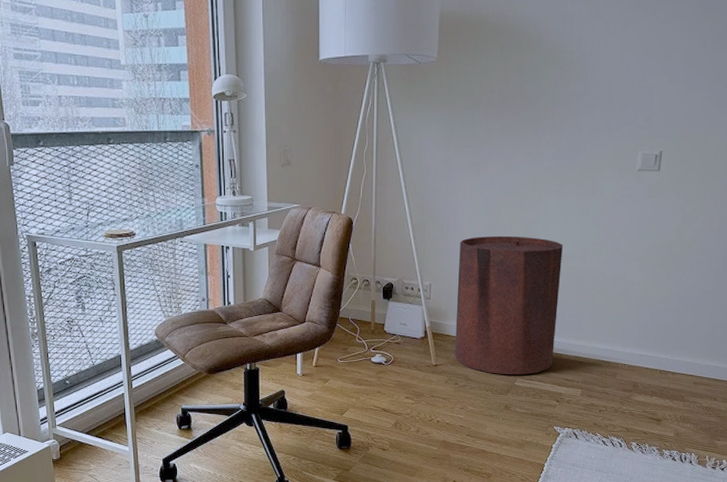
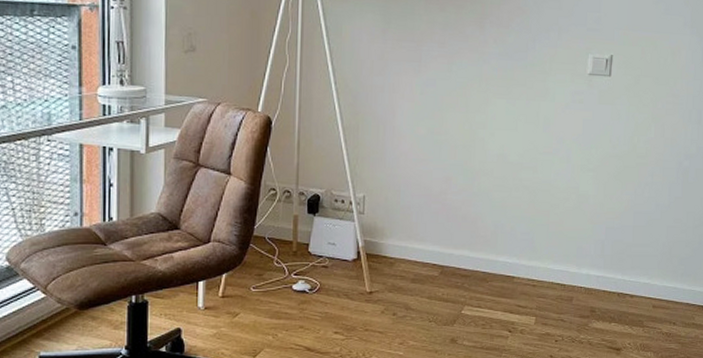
trash can: present [454,235,563,375] -> none [392,141,513,302]

